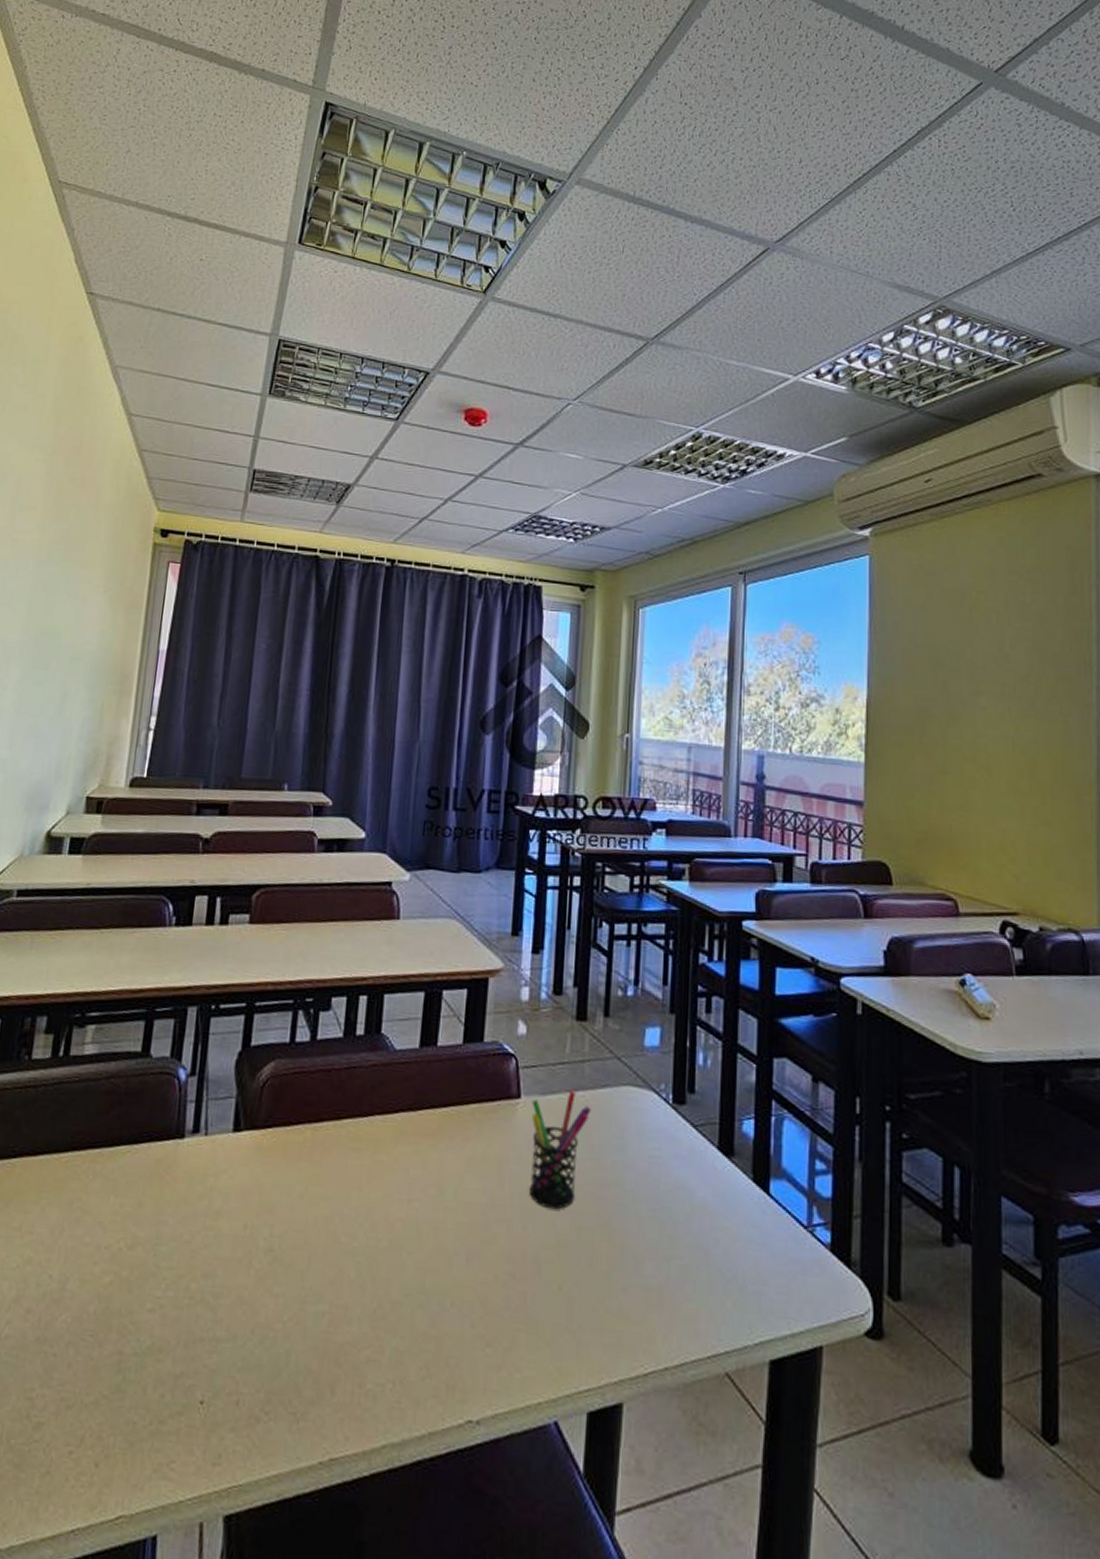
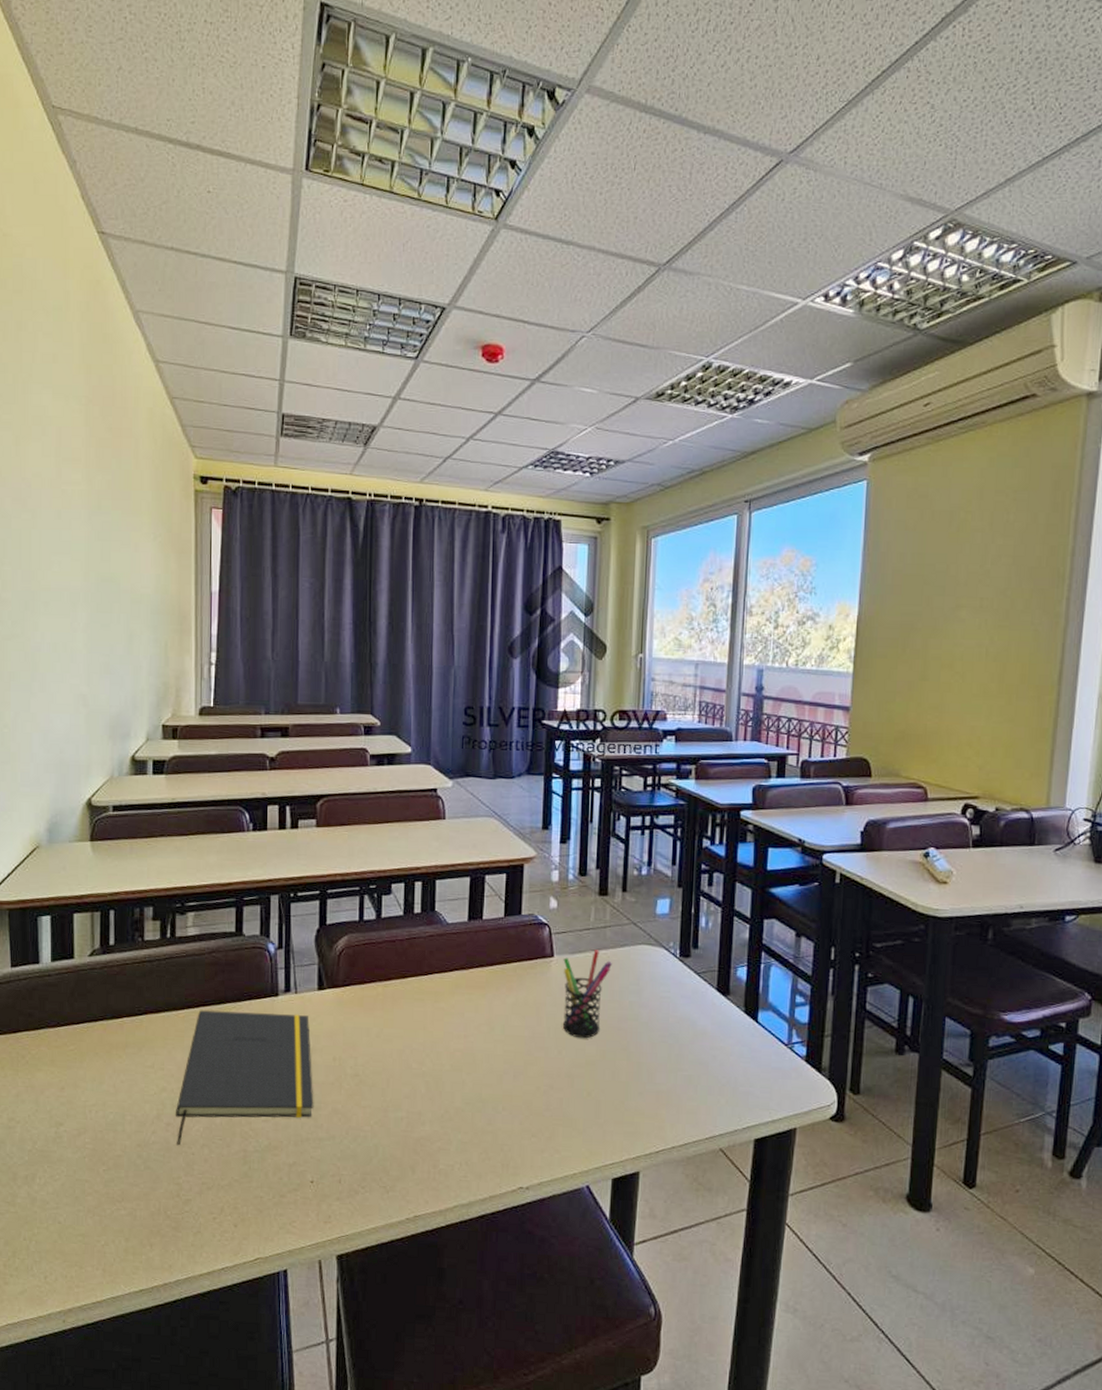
notepad: none [35,1153,219,1343] -> present [175,1010,314,1146]

